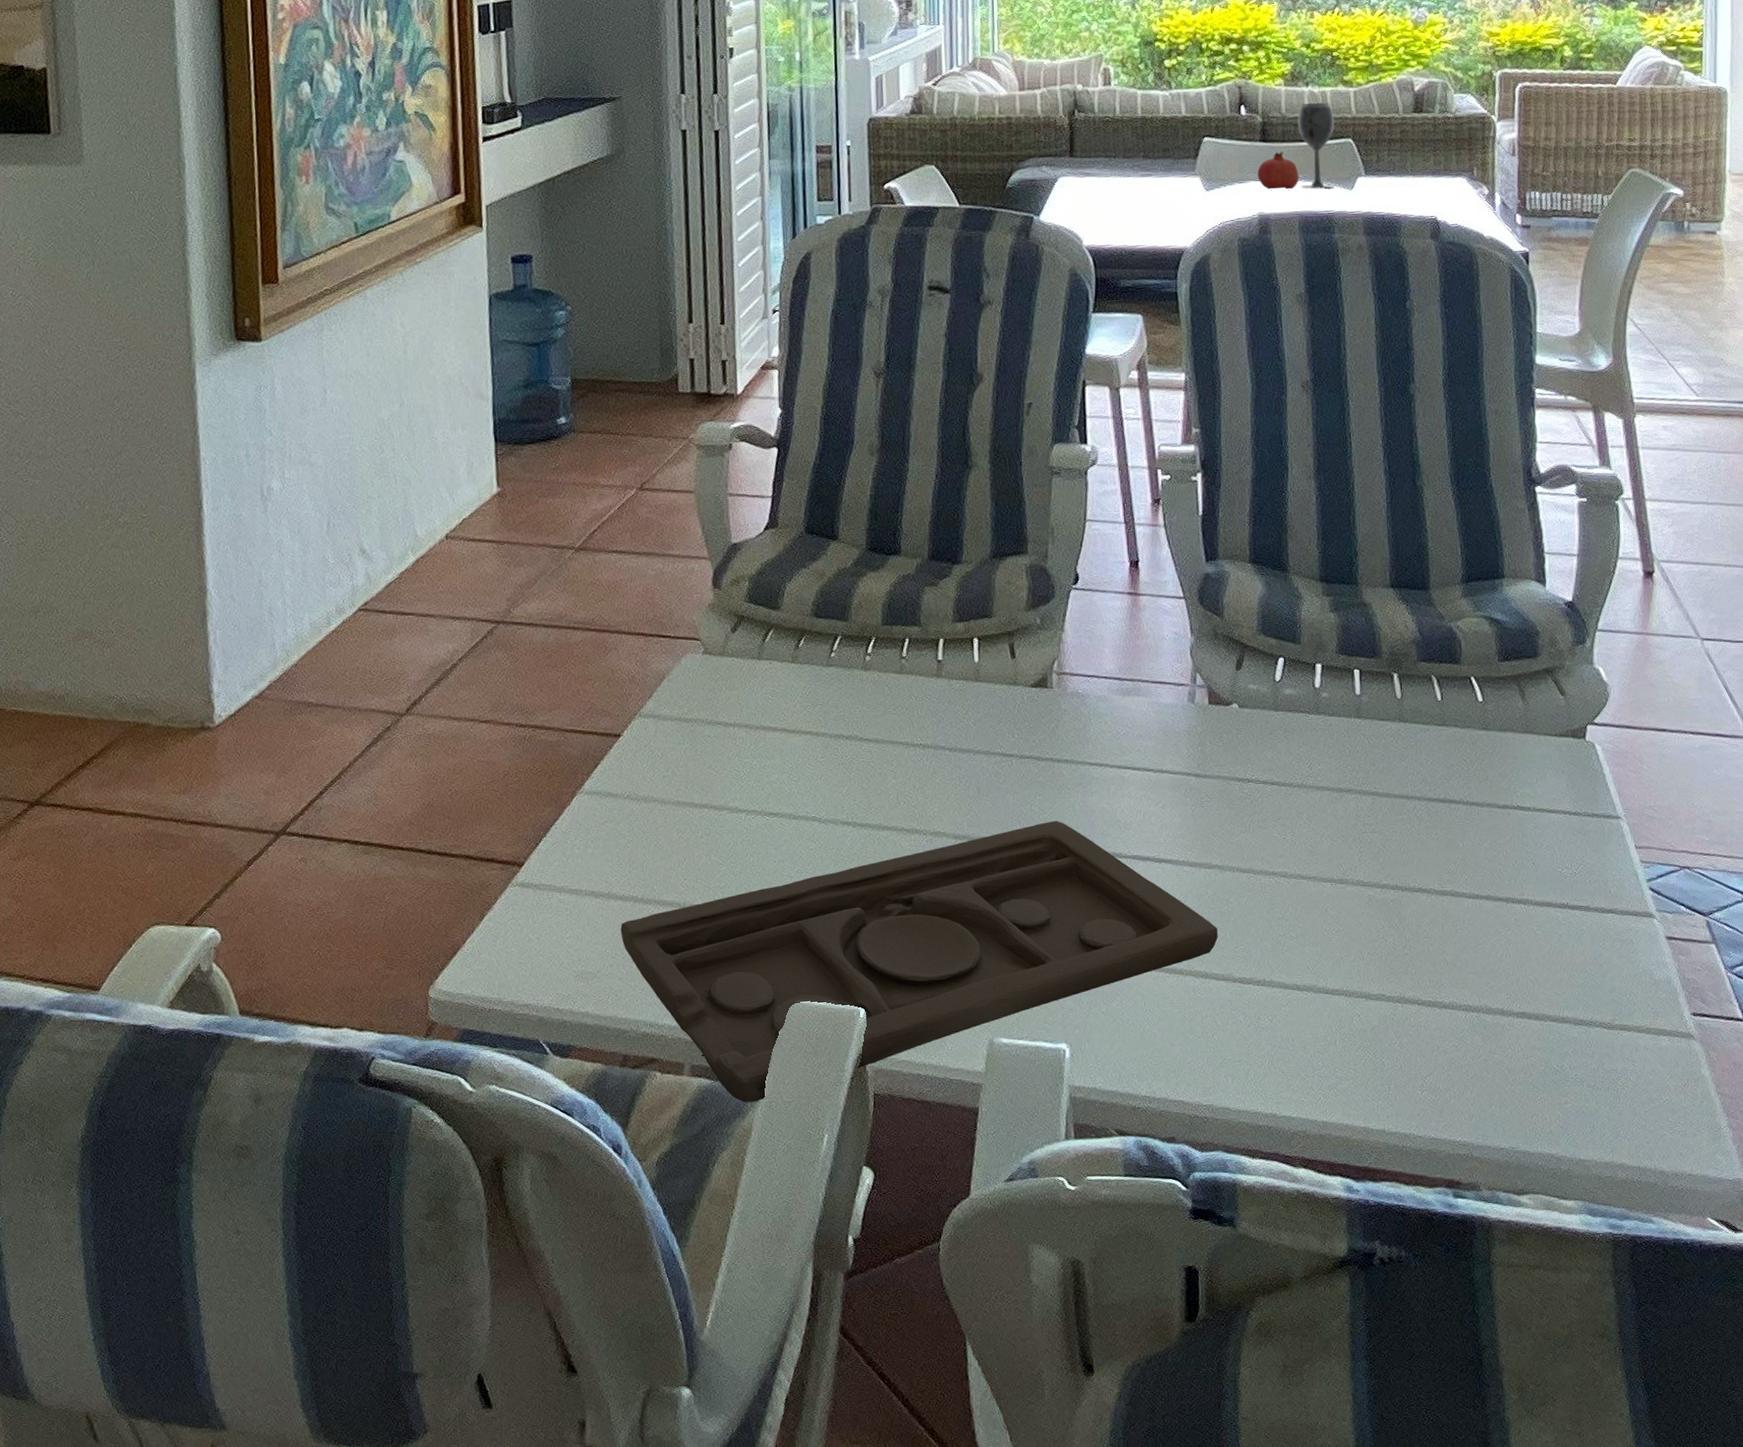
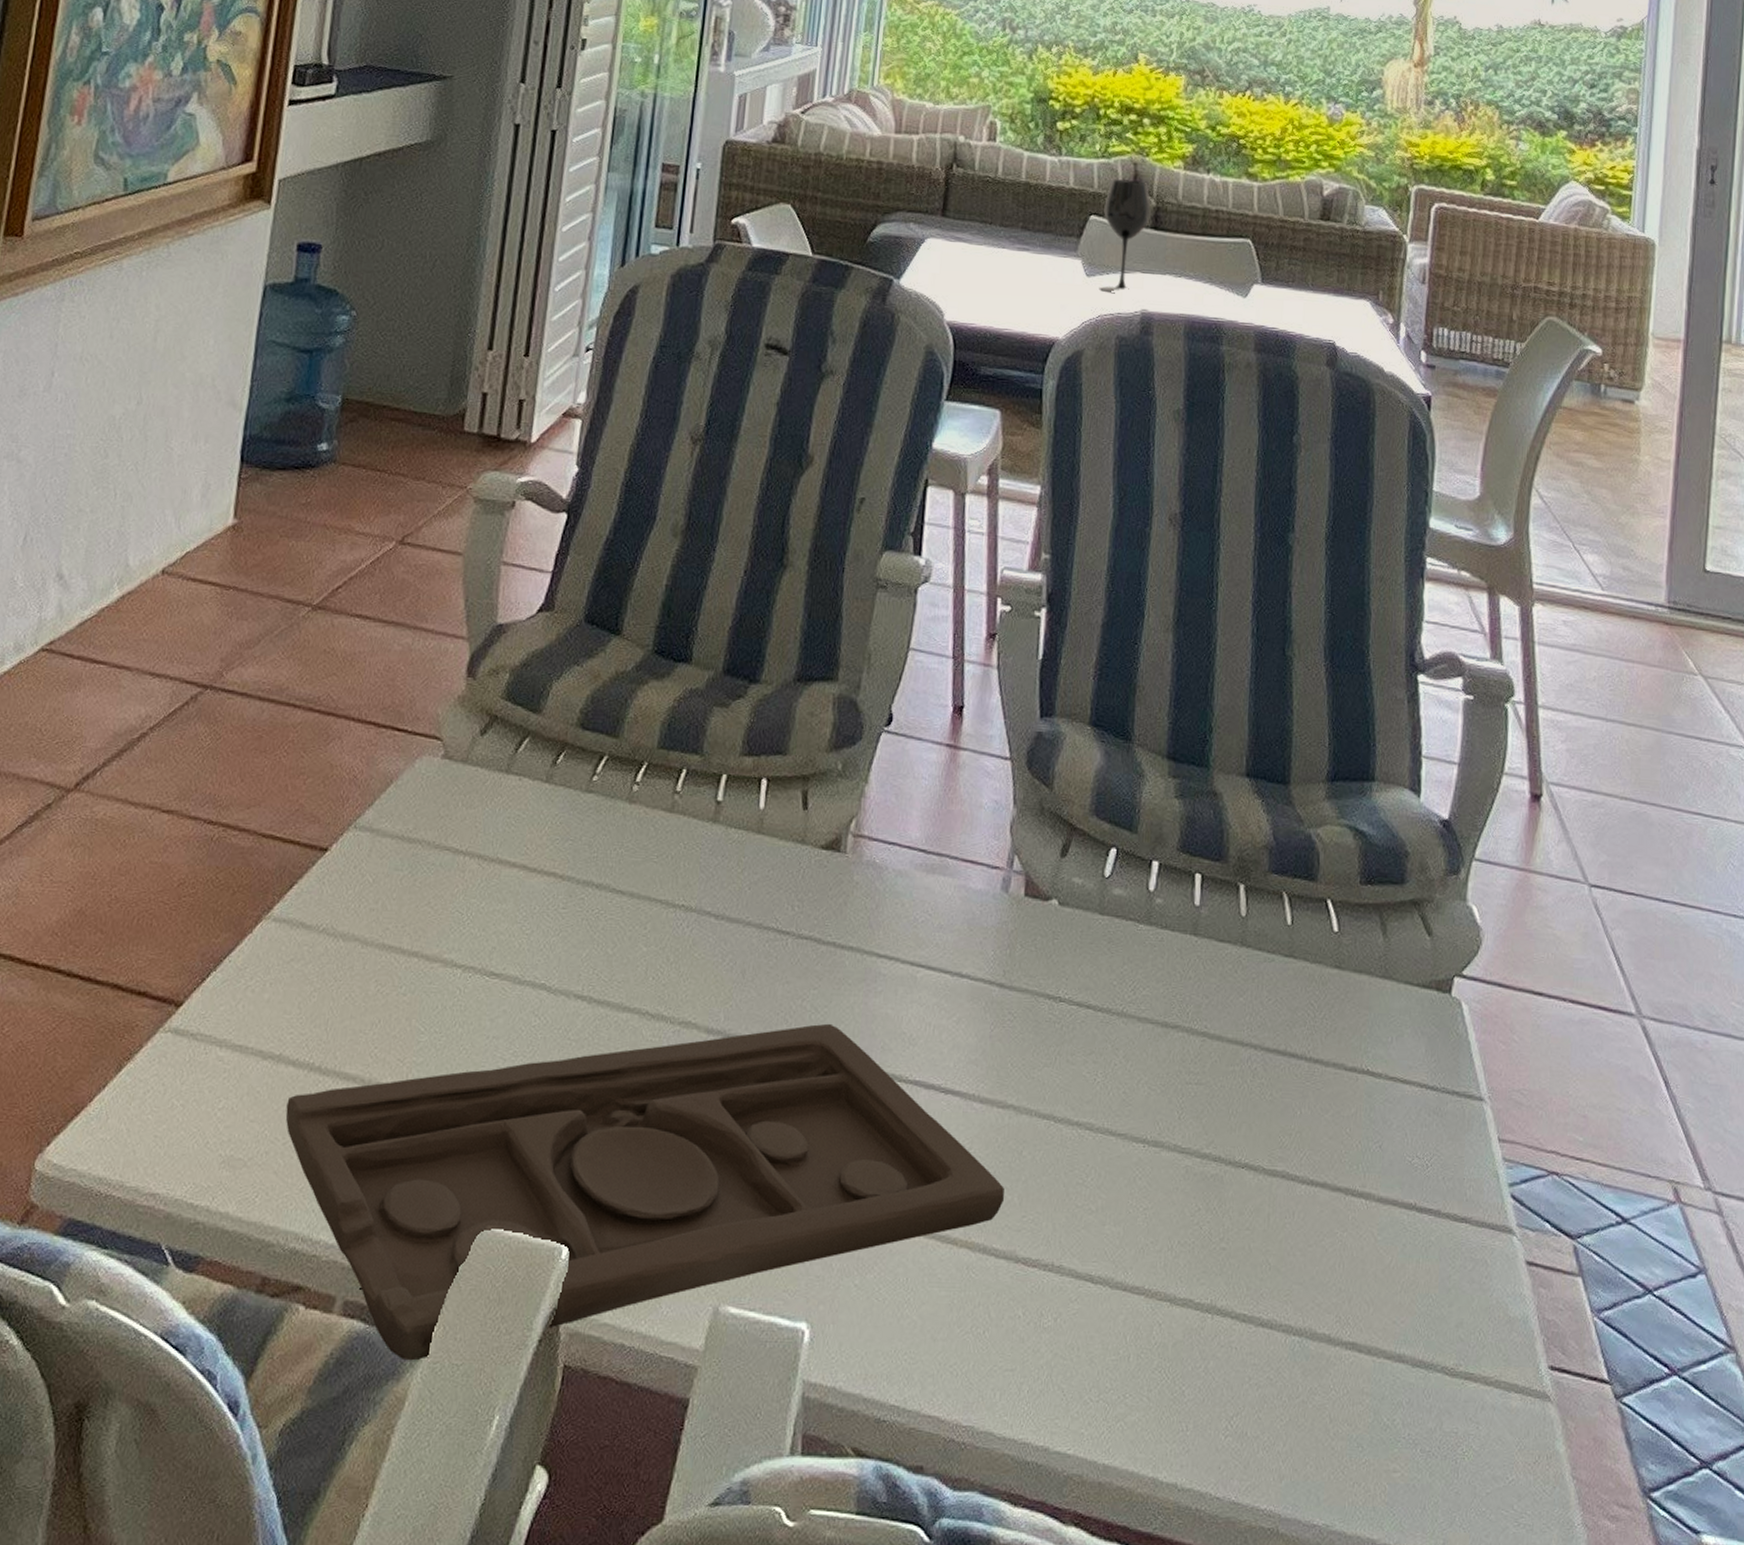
wineglass: none [1215,102,1258,202] -> present [1099,179,1151,292]
fruit: present [1257,151,1299,191] -> none [1144,242,1190,289]
wine glass: present [1298,103,1335,190] -> none [1190,192,1234,293]

